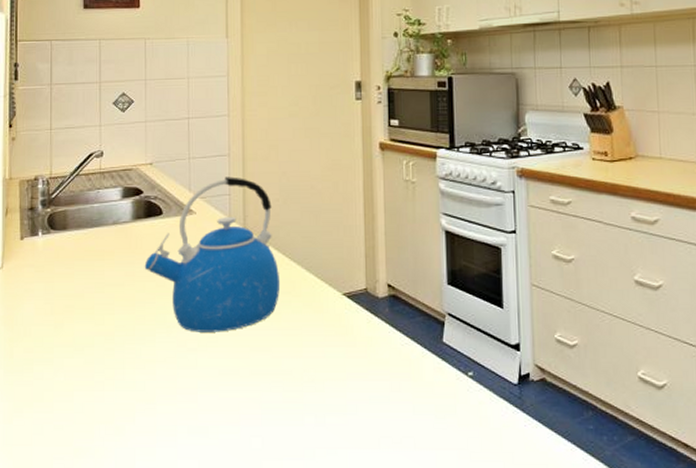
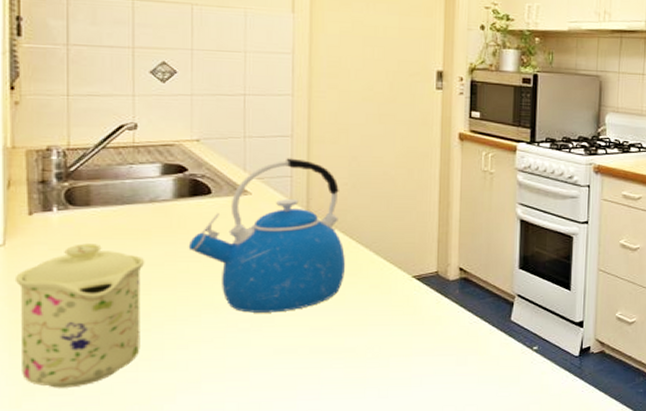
mug: none [9,265,110,405] -> present [14,244,145,388]

